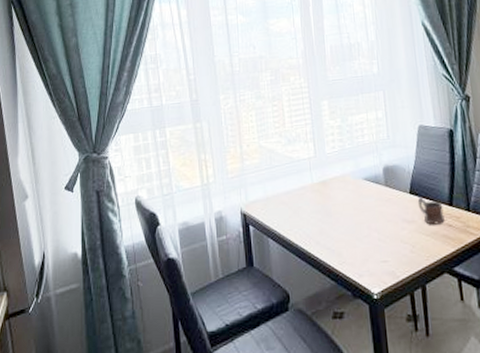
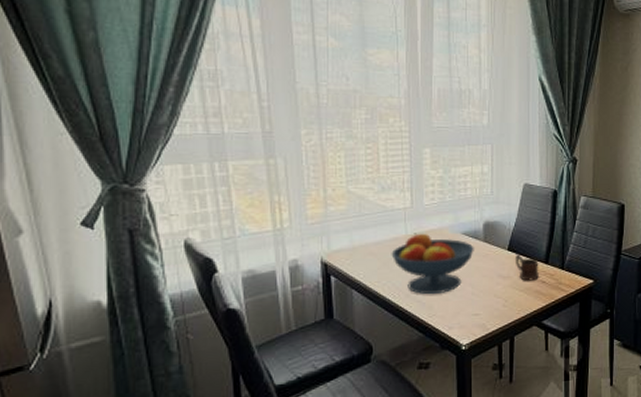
fruit bowl: none [300,180,377,242] -> present [391,233,474,295]

